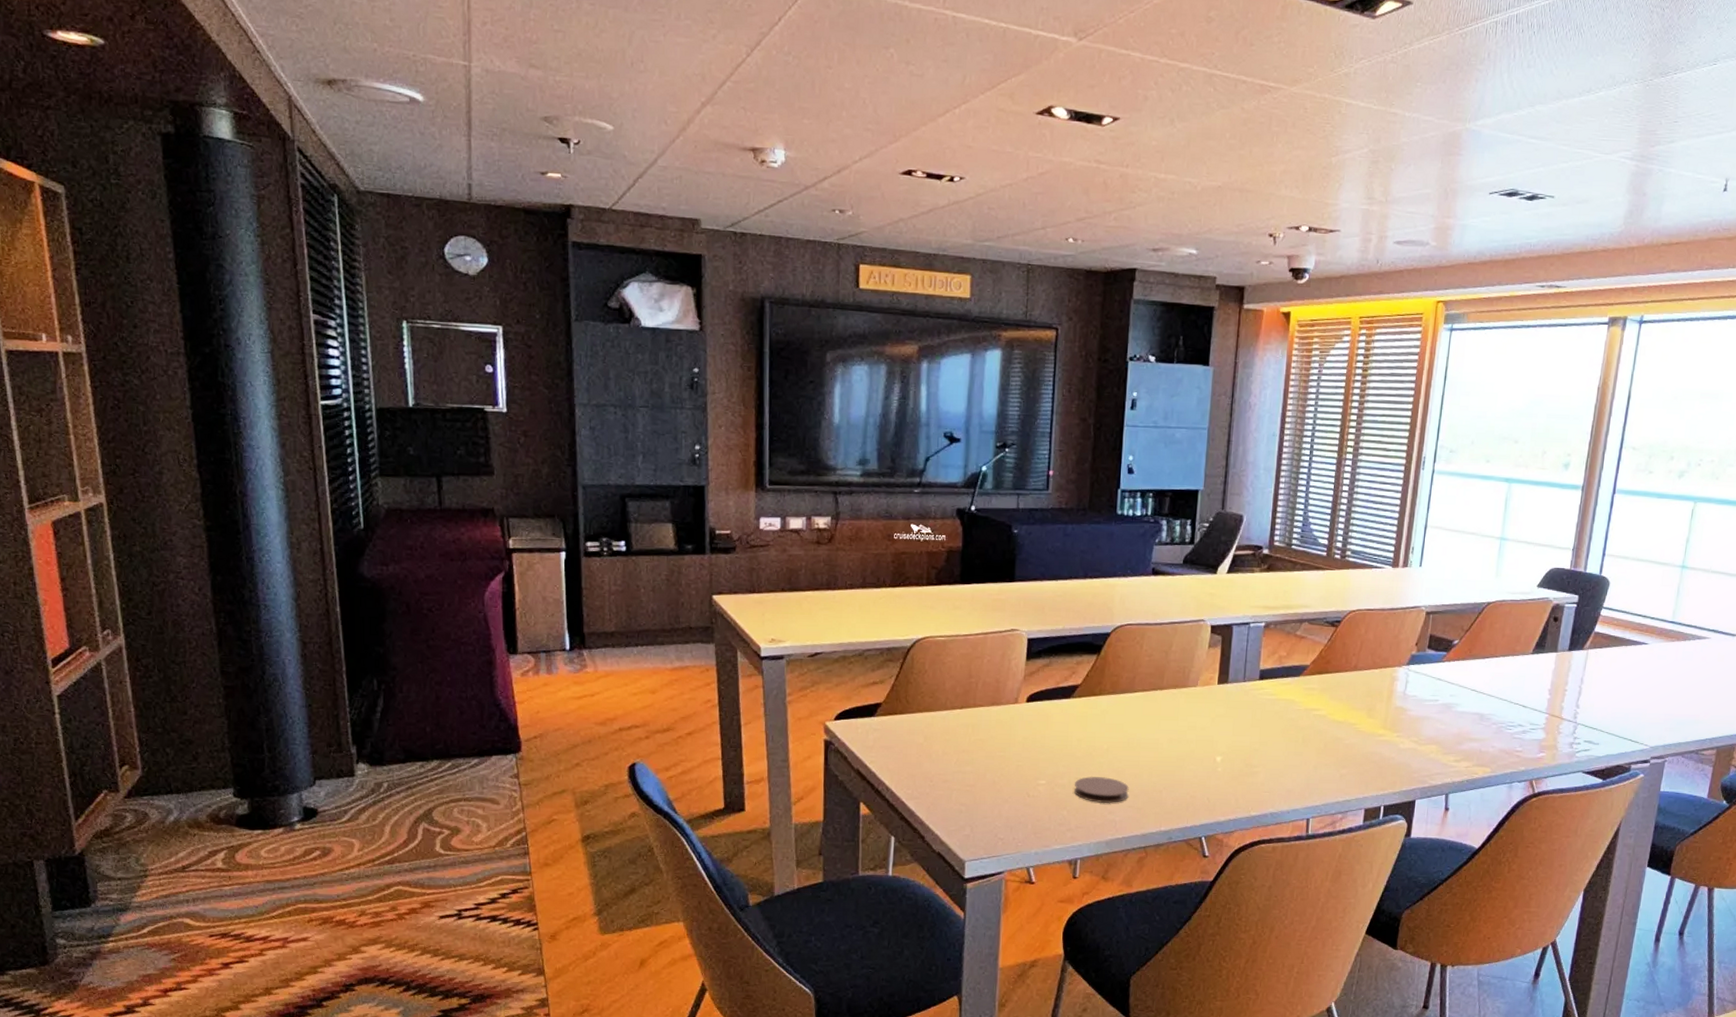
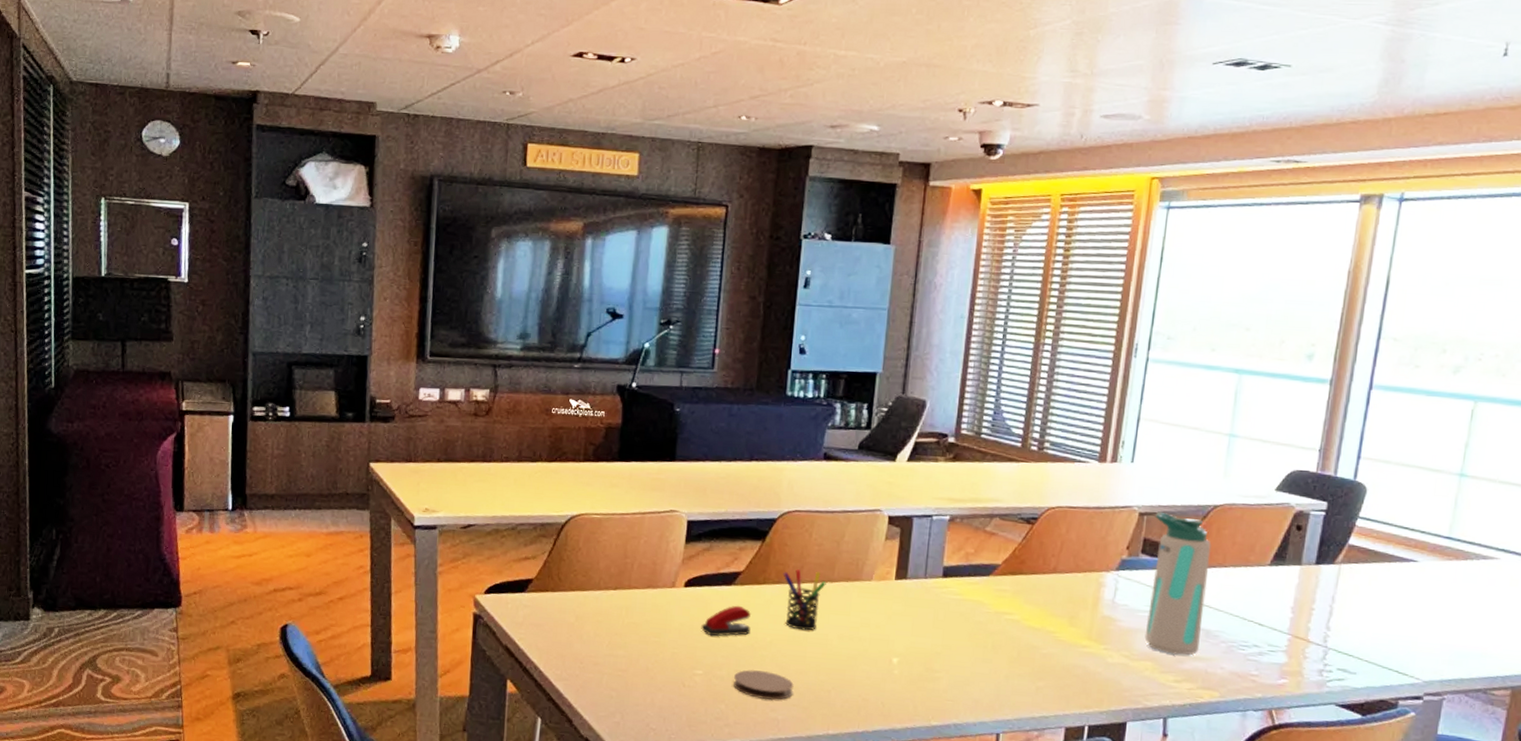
stapler: none [1043,717,1090,748] -> present [701,605,752,636]
pen holder: none [1117,680,1157,737] -> present [783,569,826,631]
water bottle: none [1430,610,1485,738] -> present [1144,511,1212,655]

